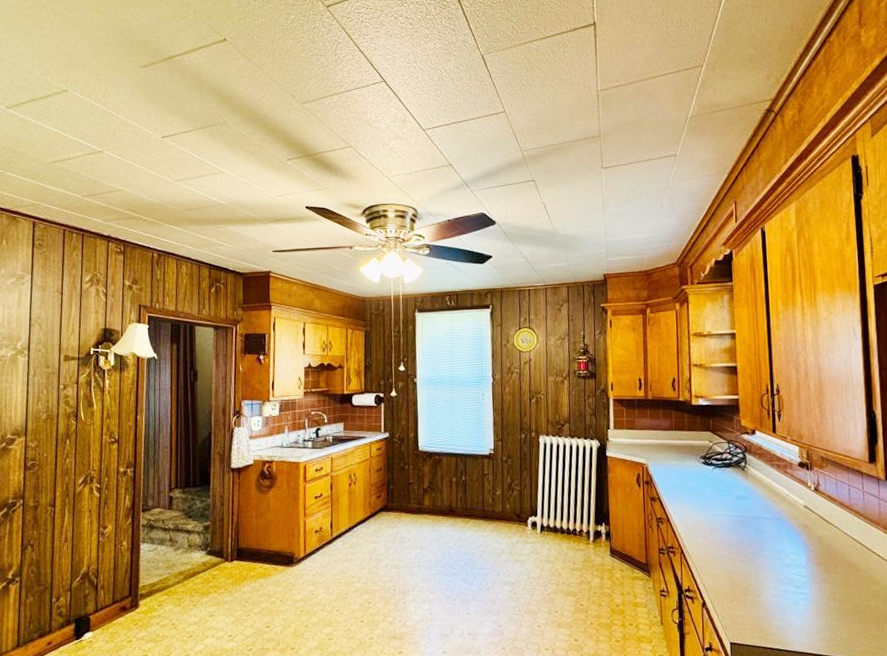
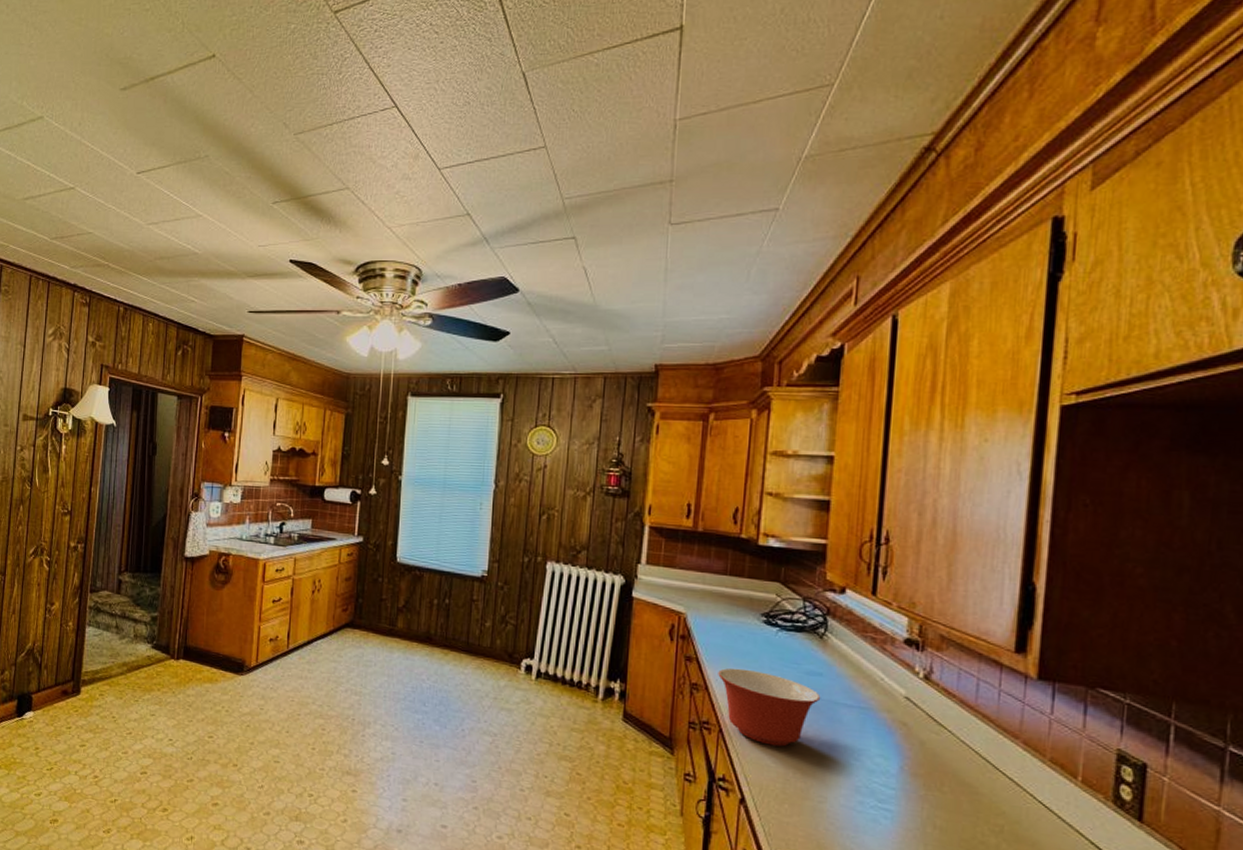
mixing bowl: none [675,501,749,558] -> present [718,668,821,747]

